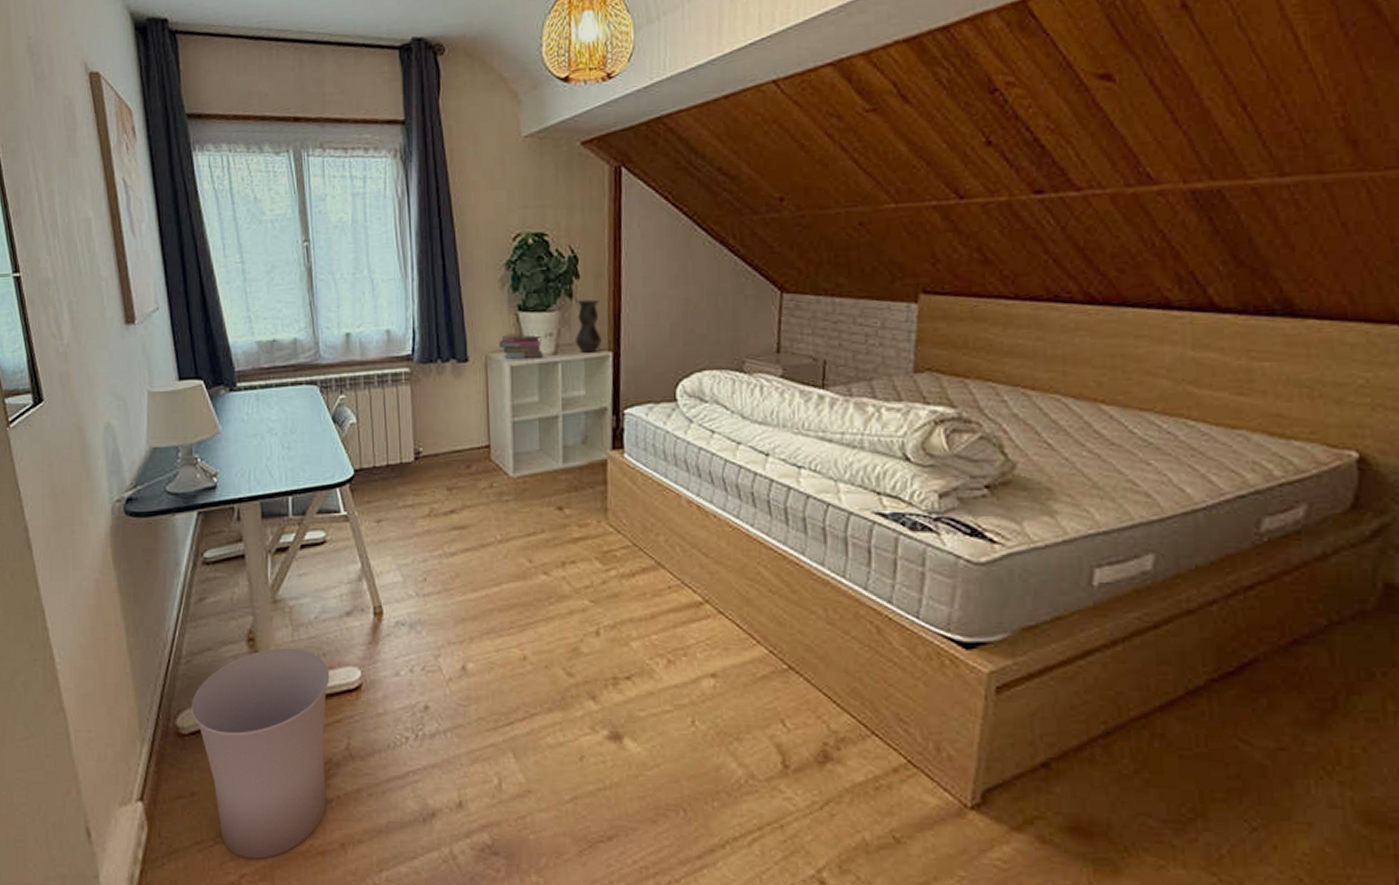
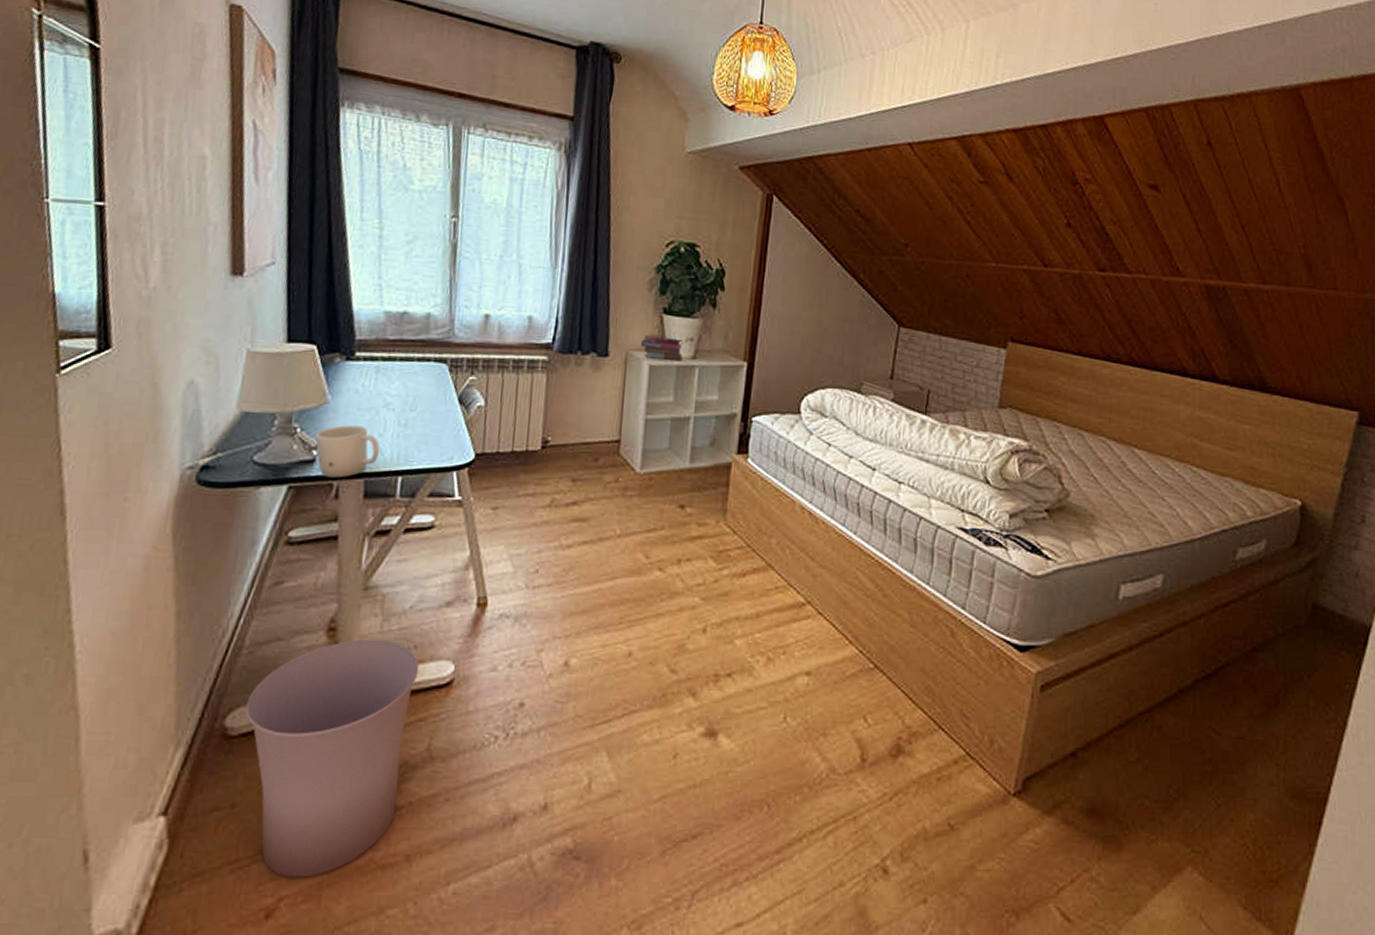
mug: none [214,452,269,502] -> present [315,425,380,478]
vase: present [574,299,602,353] -> none [713,311,741,361]

